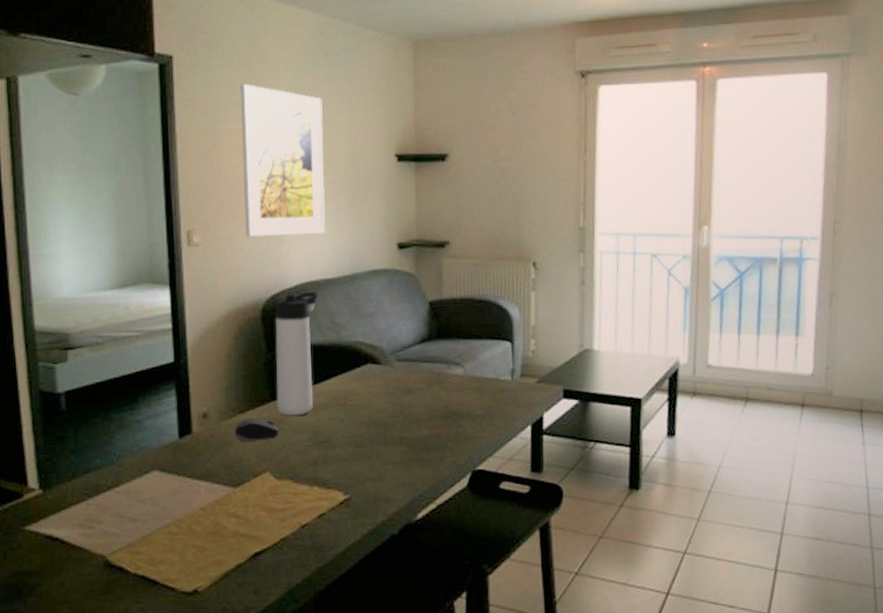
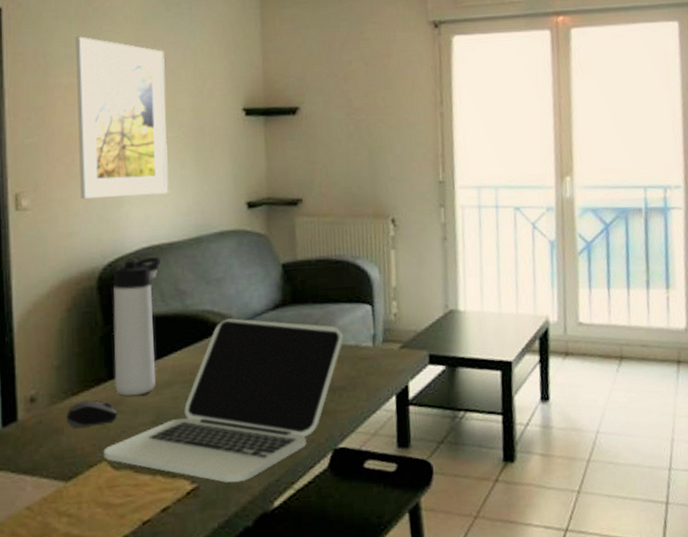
laptop: none [267,350,484,496] -> present [103,318,343,483]

